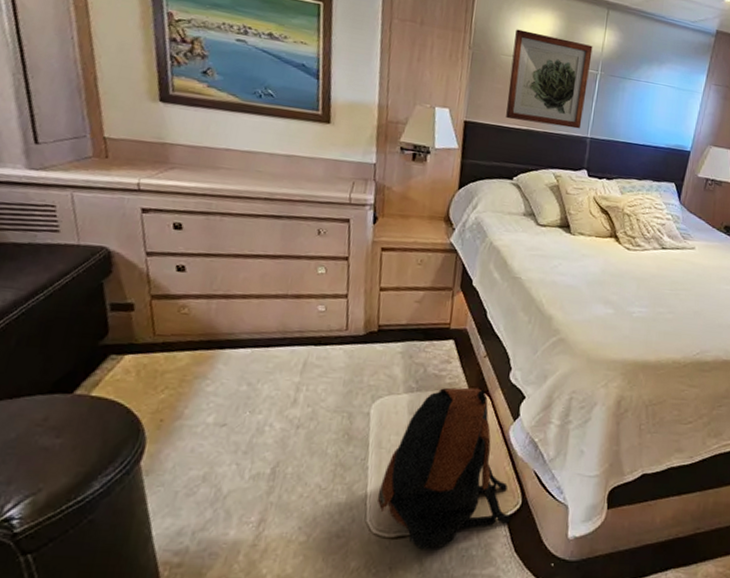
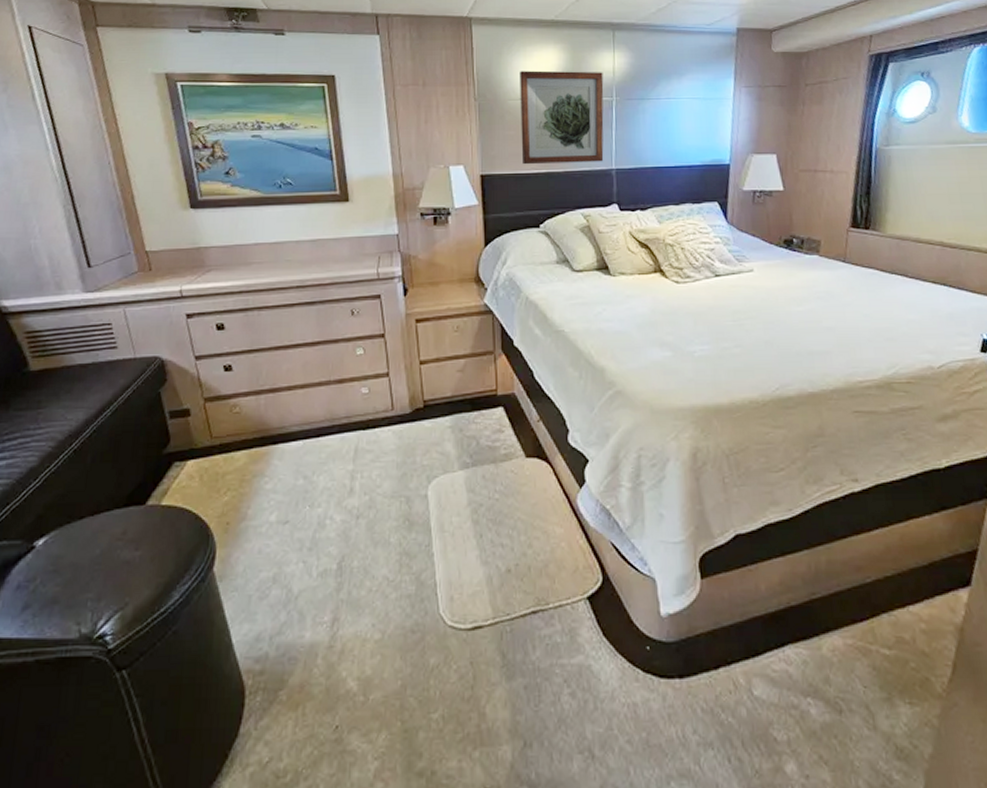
backpack: present [376,387,511,550] -> none [447,456,593,641]

